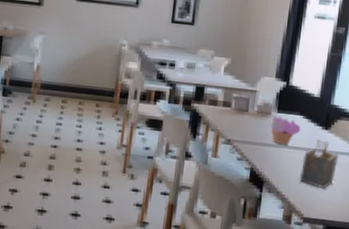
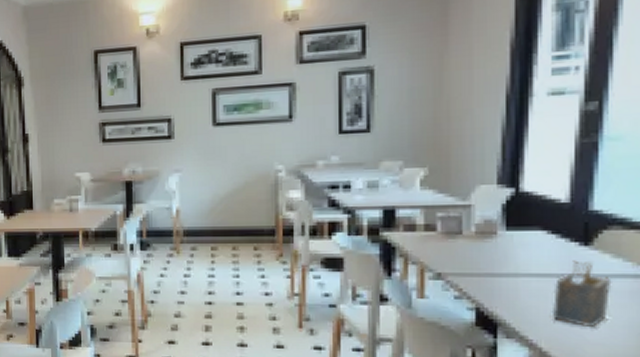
succulent plant: present [270,116,301,145] -> none [499,236,546,273]

